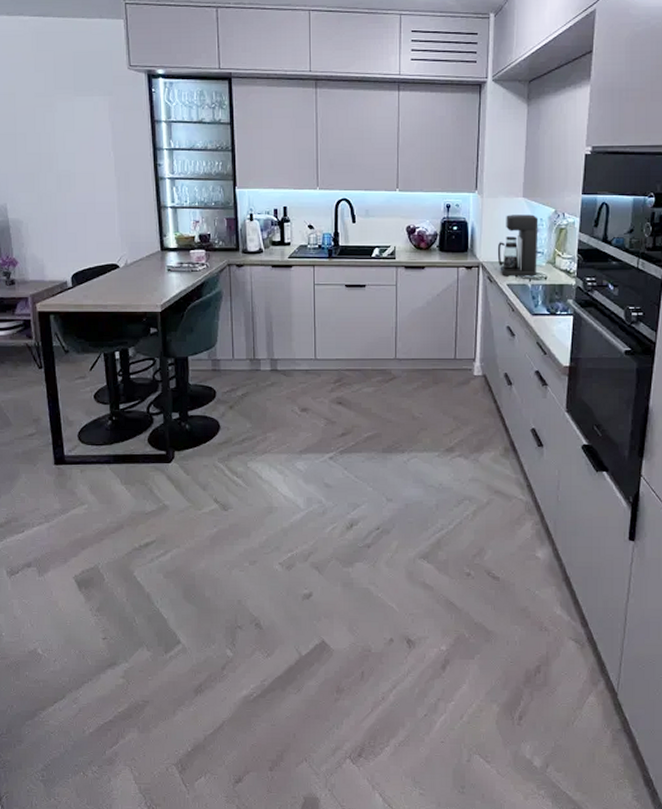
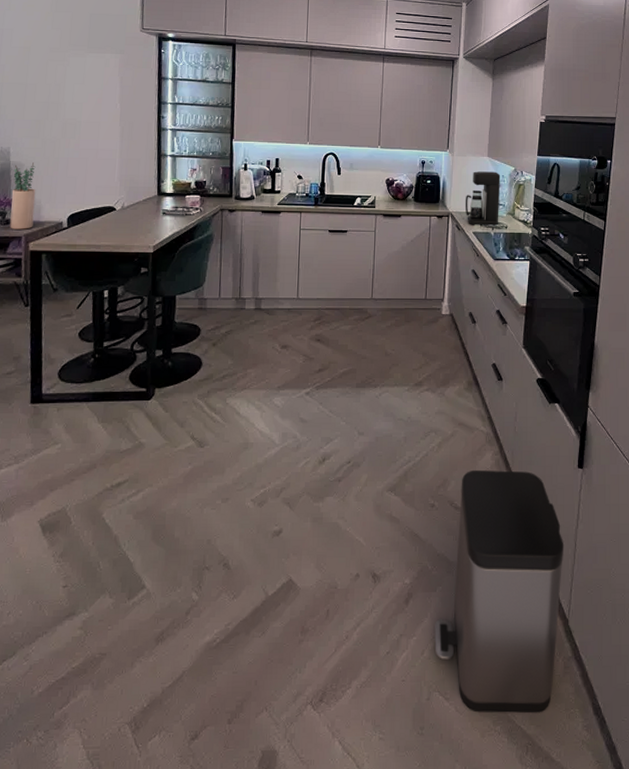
vase: none [13,219,38,291] -> present [10,162,36,231]
pedal bin: none [472,539,613,780] -> present [434,469,564,713]

